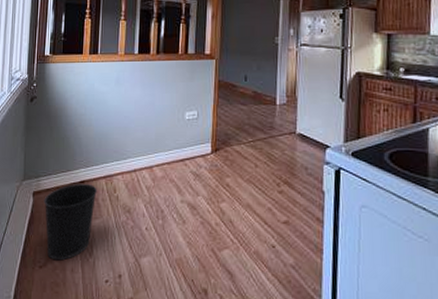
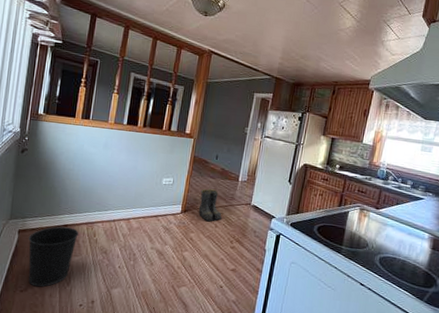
boots: none [231,119,263,161] -> present [198,189,223,222]

